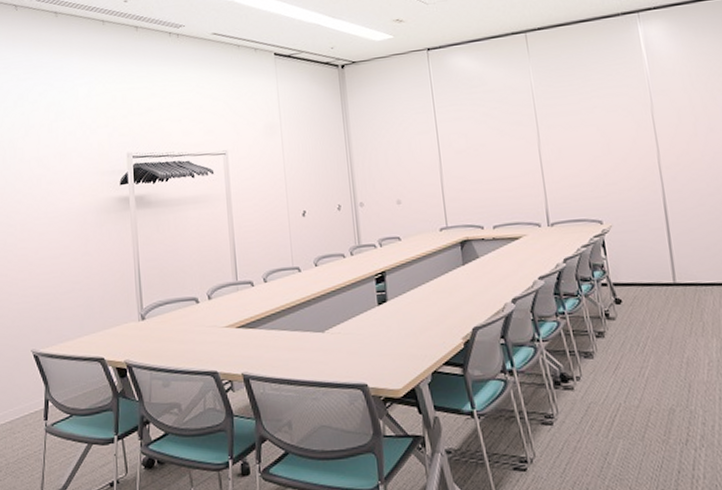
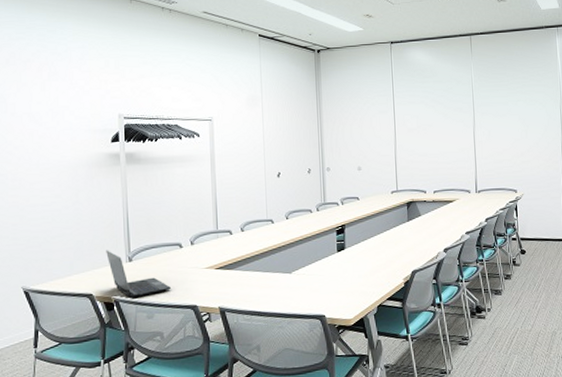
laptop computer: none [117,307,189,363] -> present [106,250,172,298]

